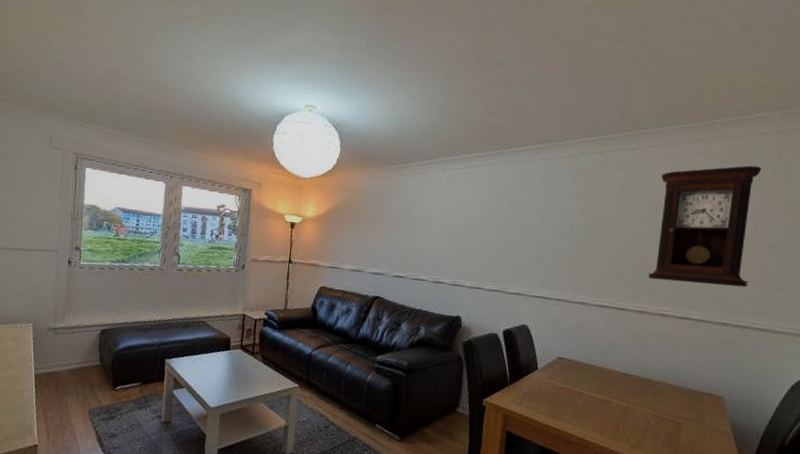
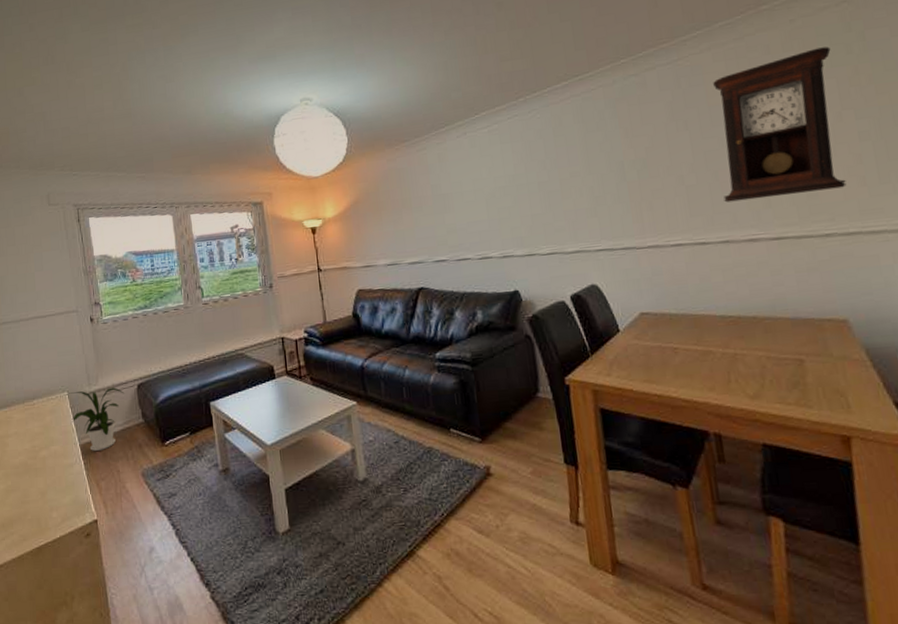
house plant: none [31,324,88,384] -> present [68,387,125,452]

